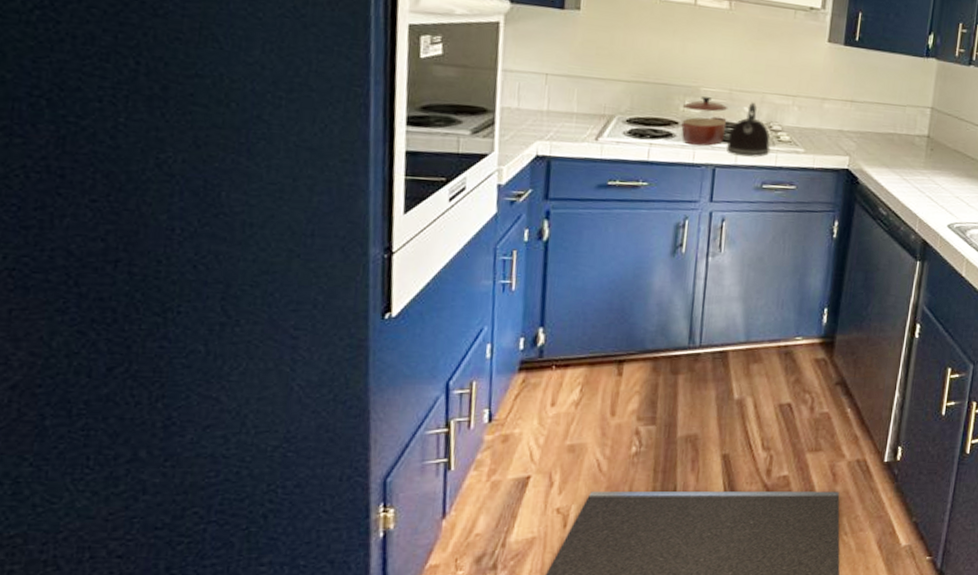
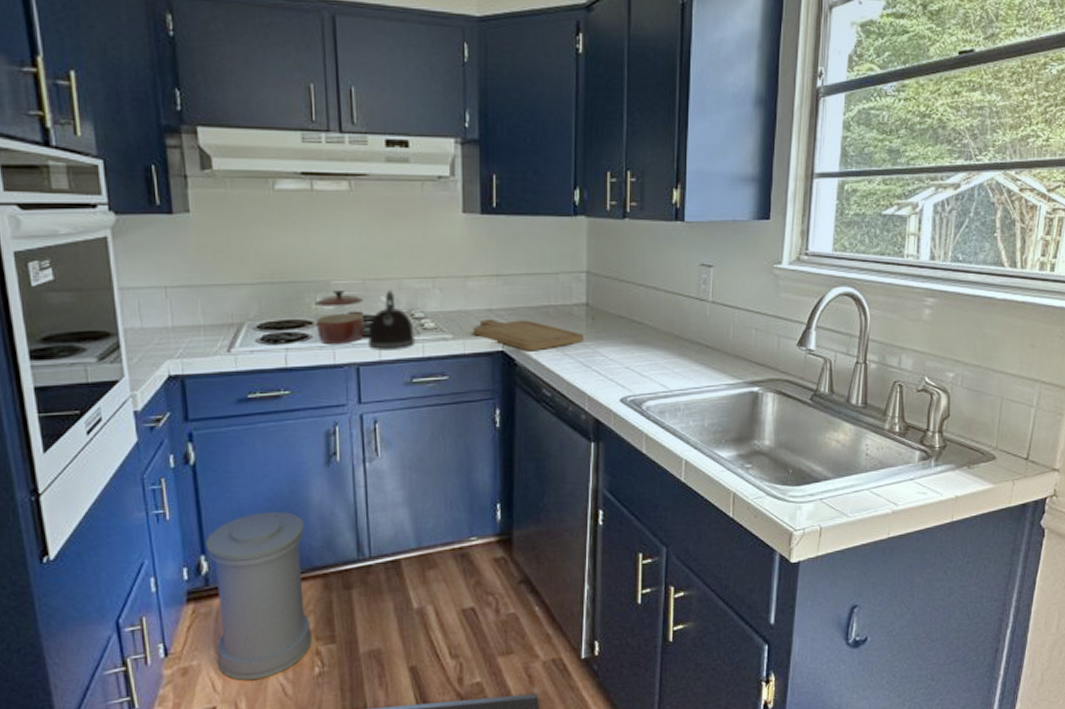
trash can: none [538,292,643,454] -> present [205,511,312,681]
chopping board: none [823,139,923,173] -> present [473,319,584,352]

